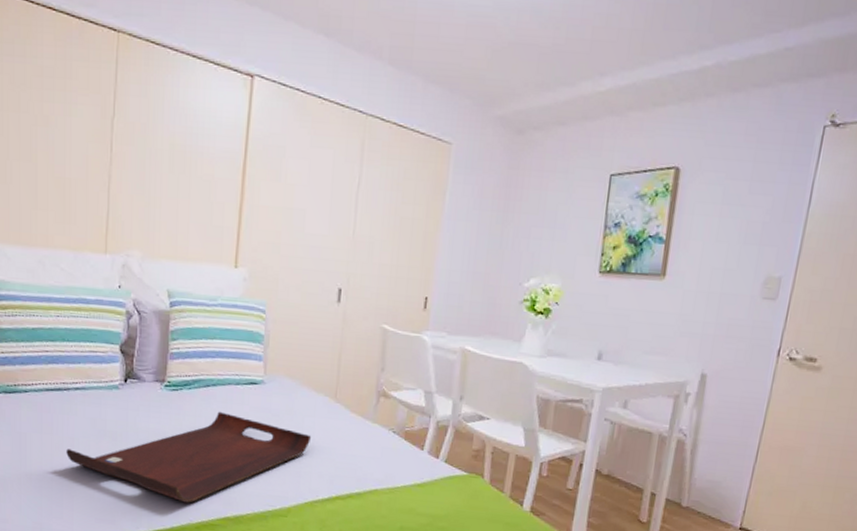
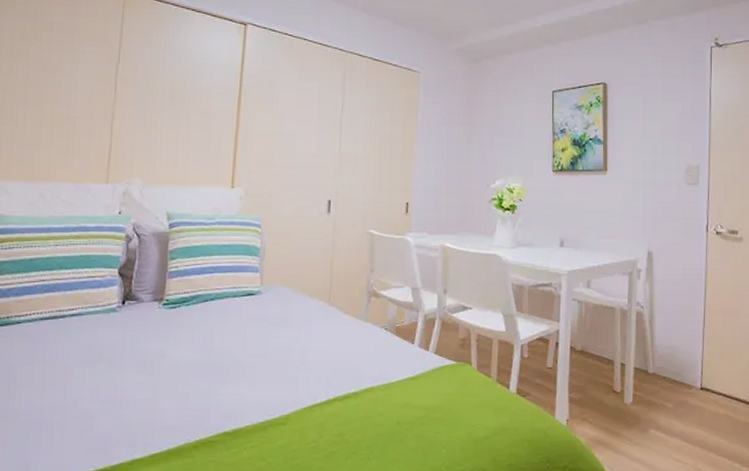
serving tray: present [66,411,312,503] -> none [59,325,308,422]

